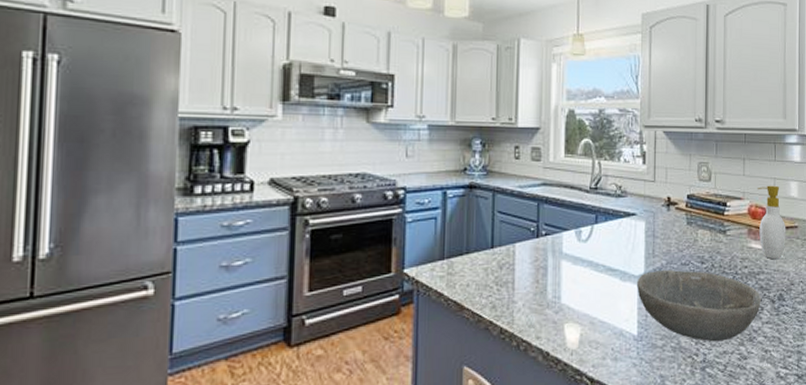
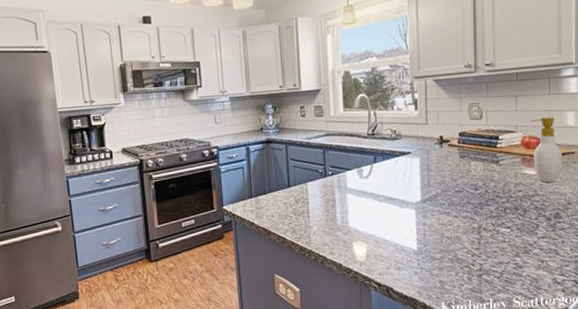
bowl: present [637,269,761,342] -> none [415,196,536,254]

